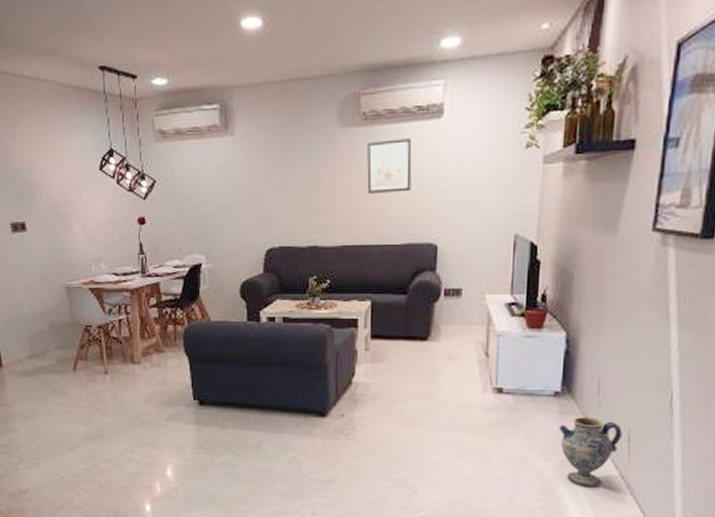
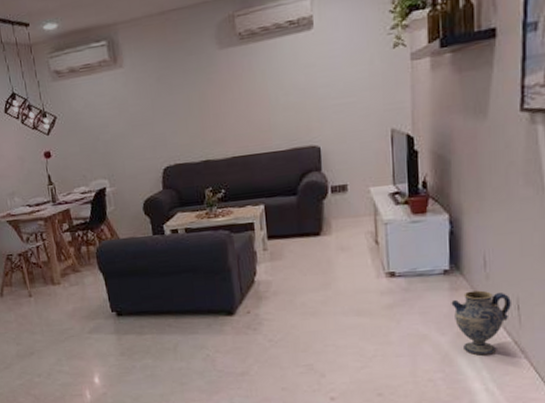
wall art: present [367,138,412,195] -> none [246,52,290,108]

